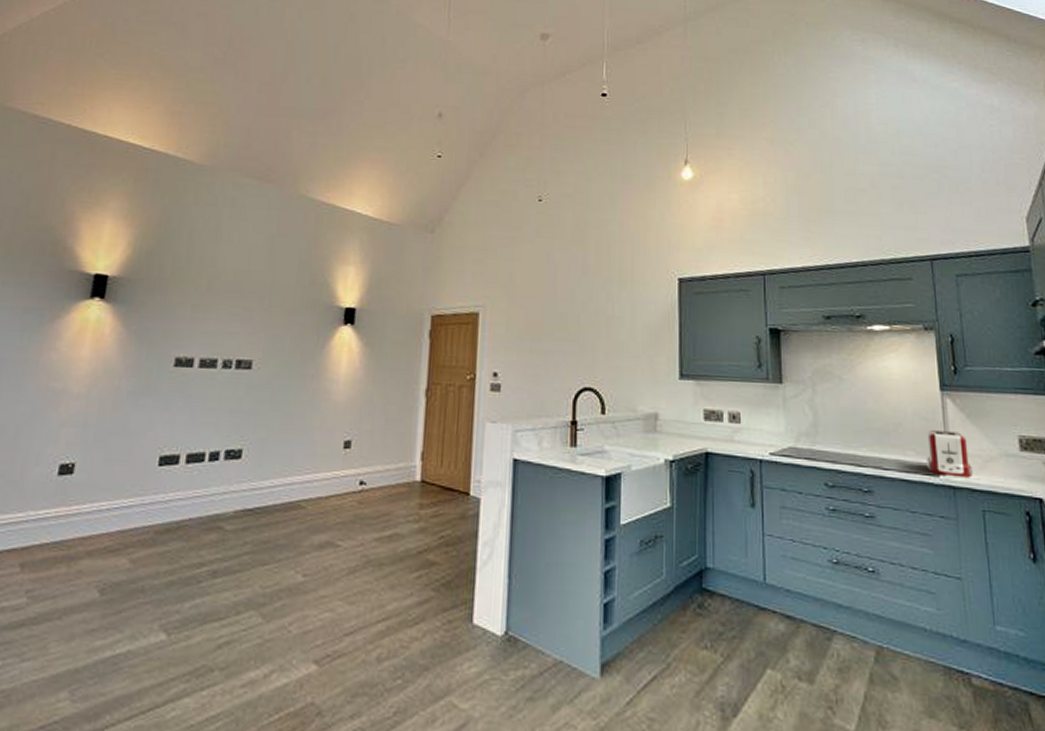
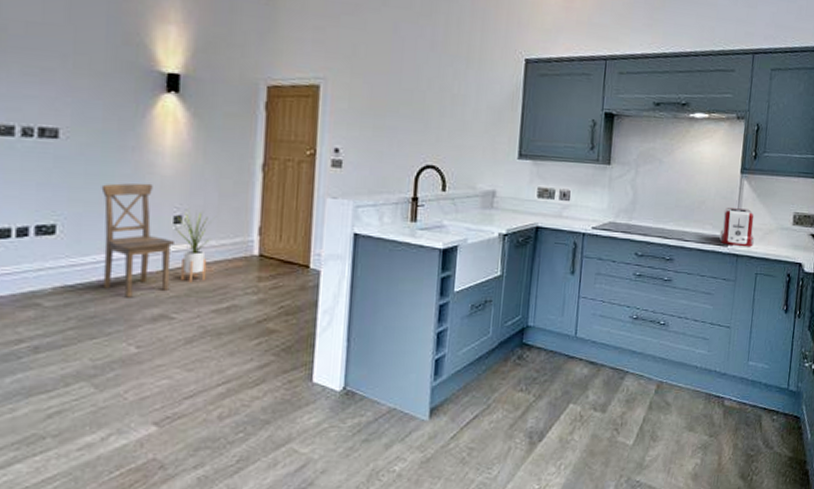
dining chair: none [277,409,343,523] -> present [101,183,174,298]
house plant: none [344,436,378,509] -> present [175,211,212,283]

